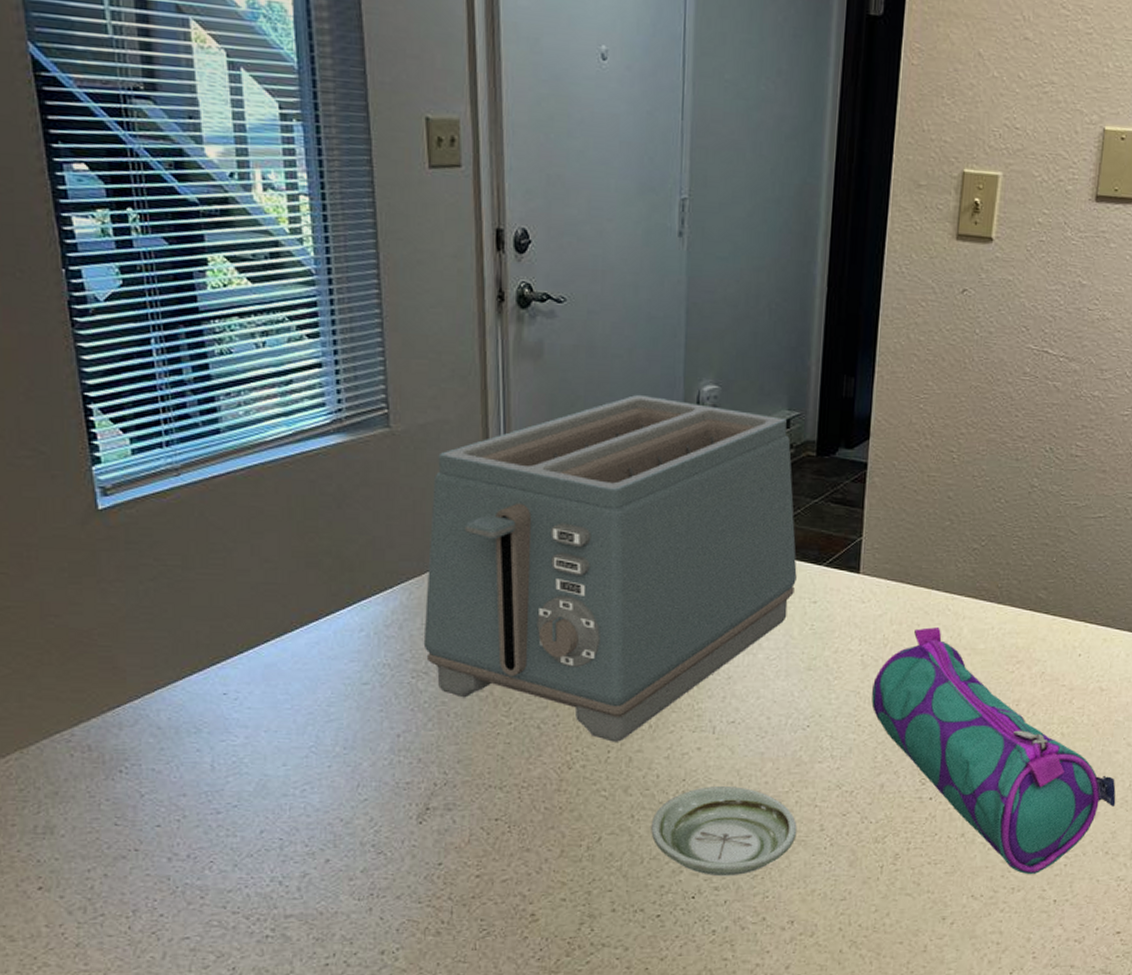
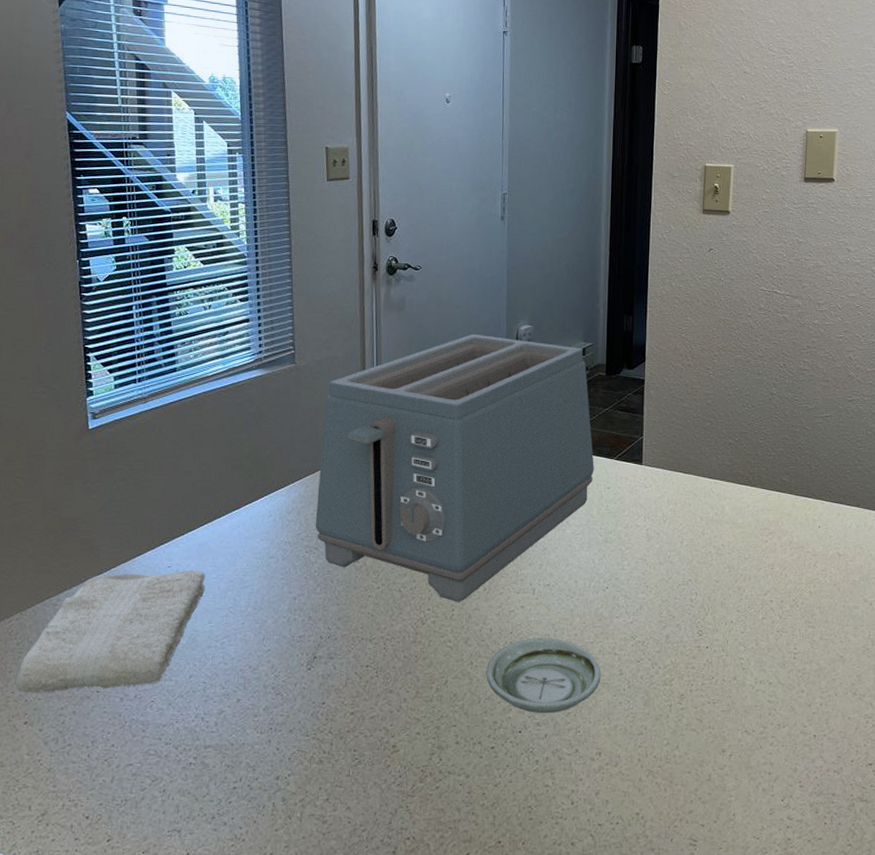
washcloth: none [22,698,276,852] -> present [16,570,206,693]
pencil case: present [871,627,1116,875] -> none [656,506,859,713]

